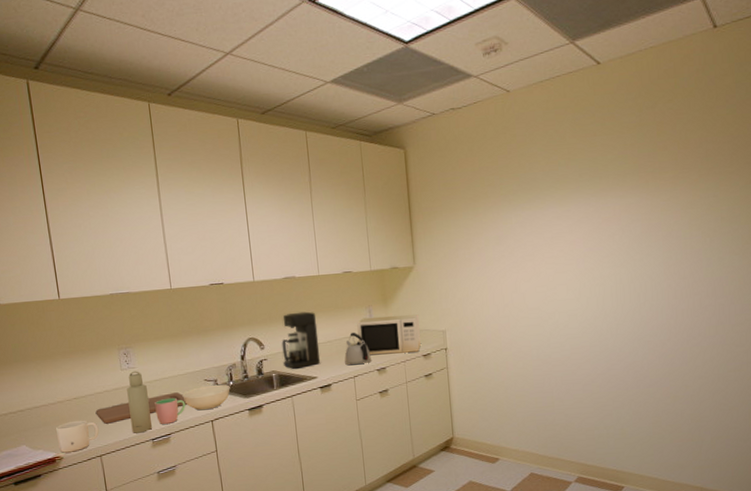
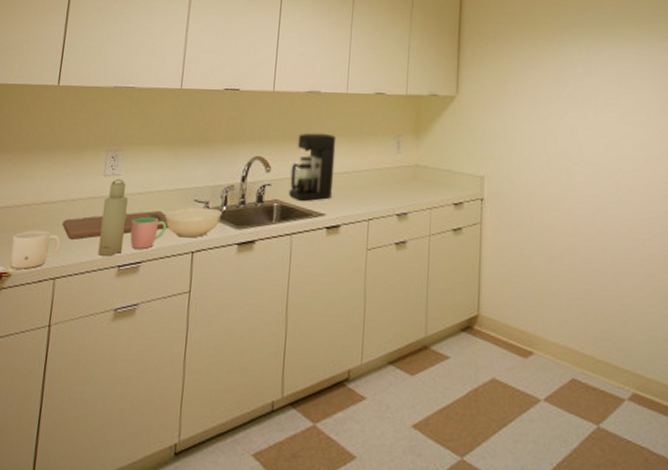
kettle: present [344,333,371,366] -> none [360,166,392,205]
microwave: present [357,314,421,355] -> none [380,149,454,199]

